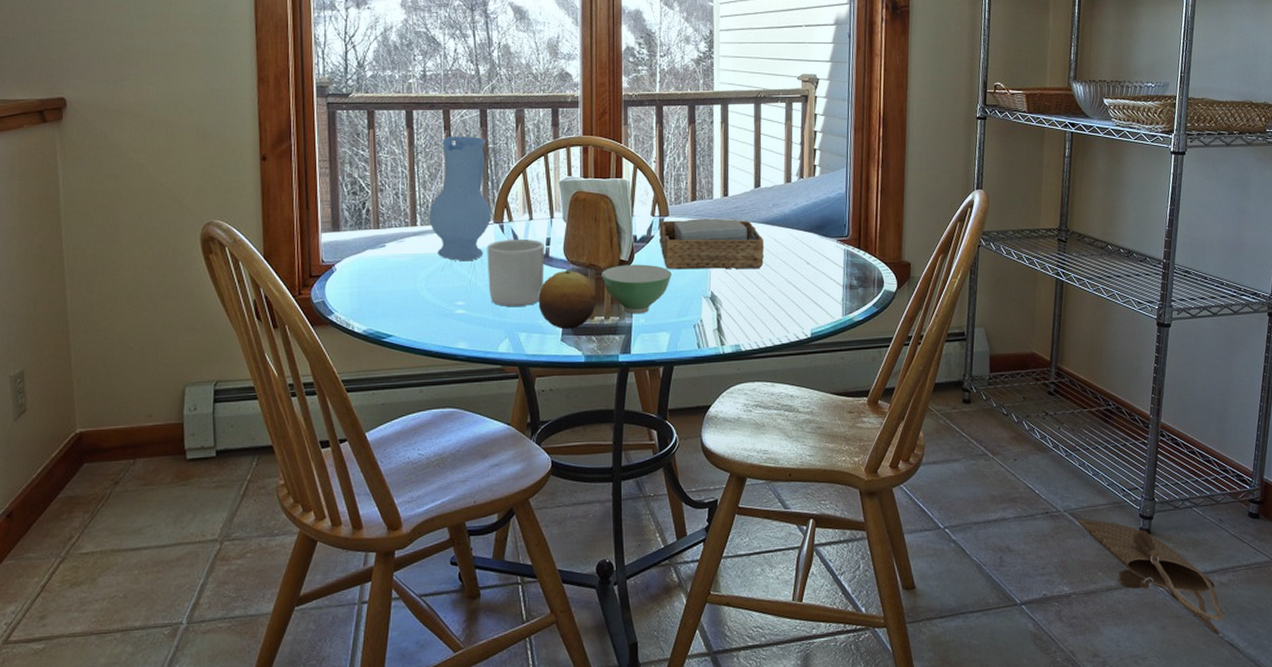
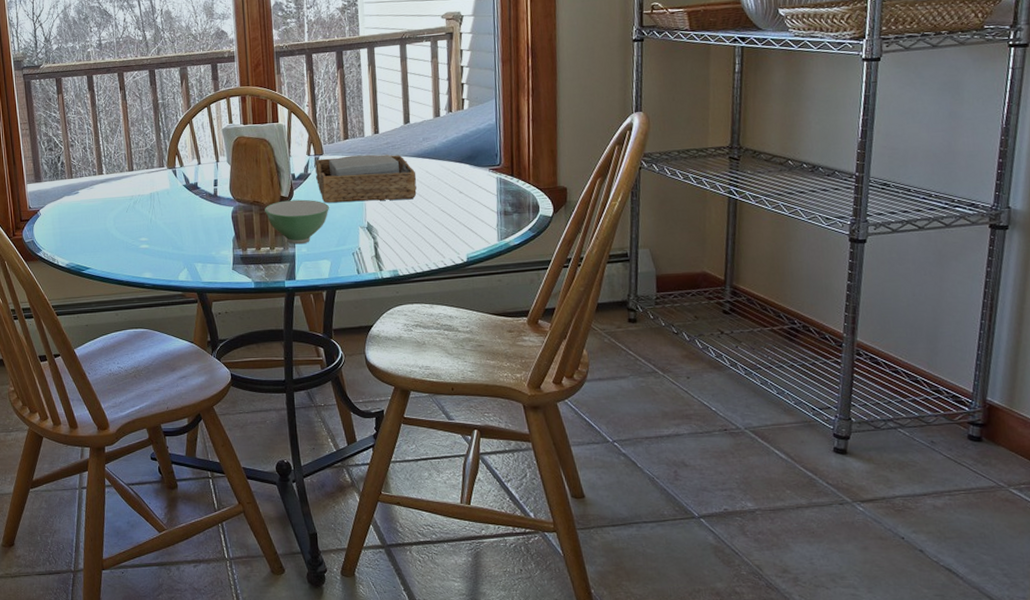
ceramic jug: present [429,135,491,262] -> none [112,94,165,203]
mug: present [487,238,544,306] -> none [163,181,214,241]
fruit: present [538,270,596,330] -> none [210,207,262,260]
tote bag: present [1078,518,1225,636] -> none [761,436,940,560]

